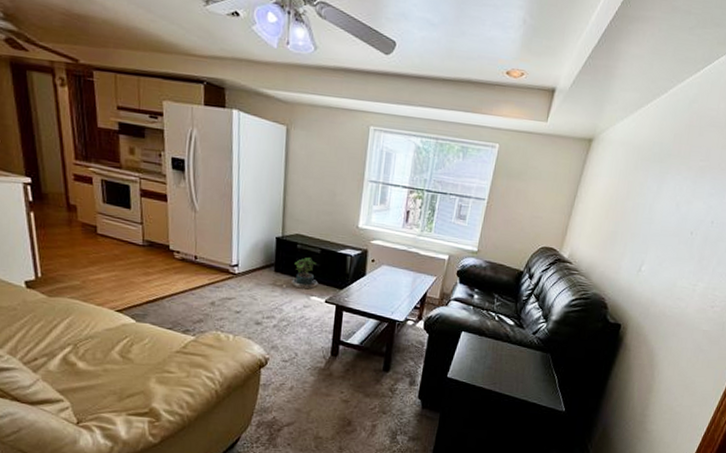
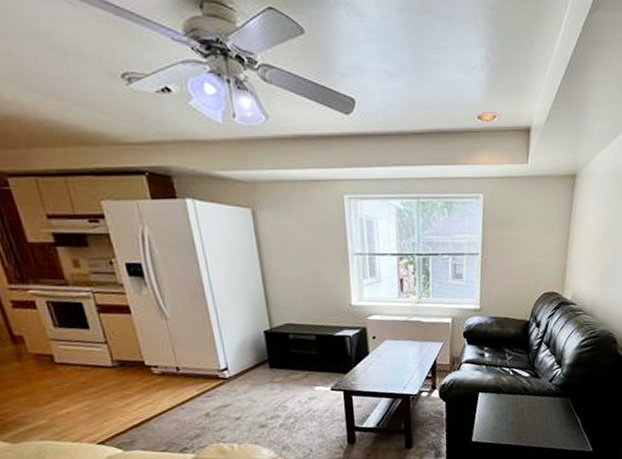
potted plant: present [289,257,319,290] -> none [288,346,320,381]

